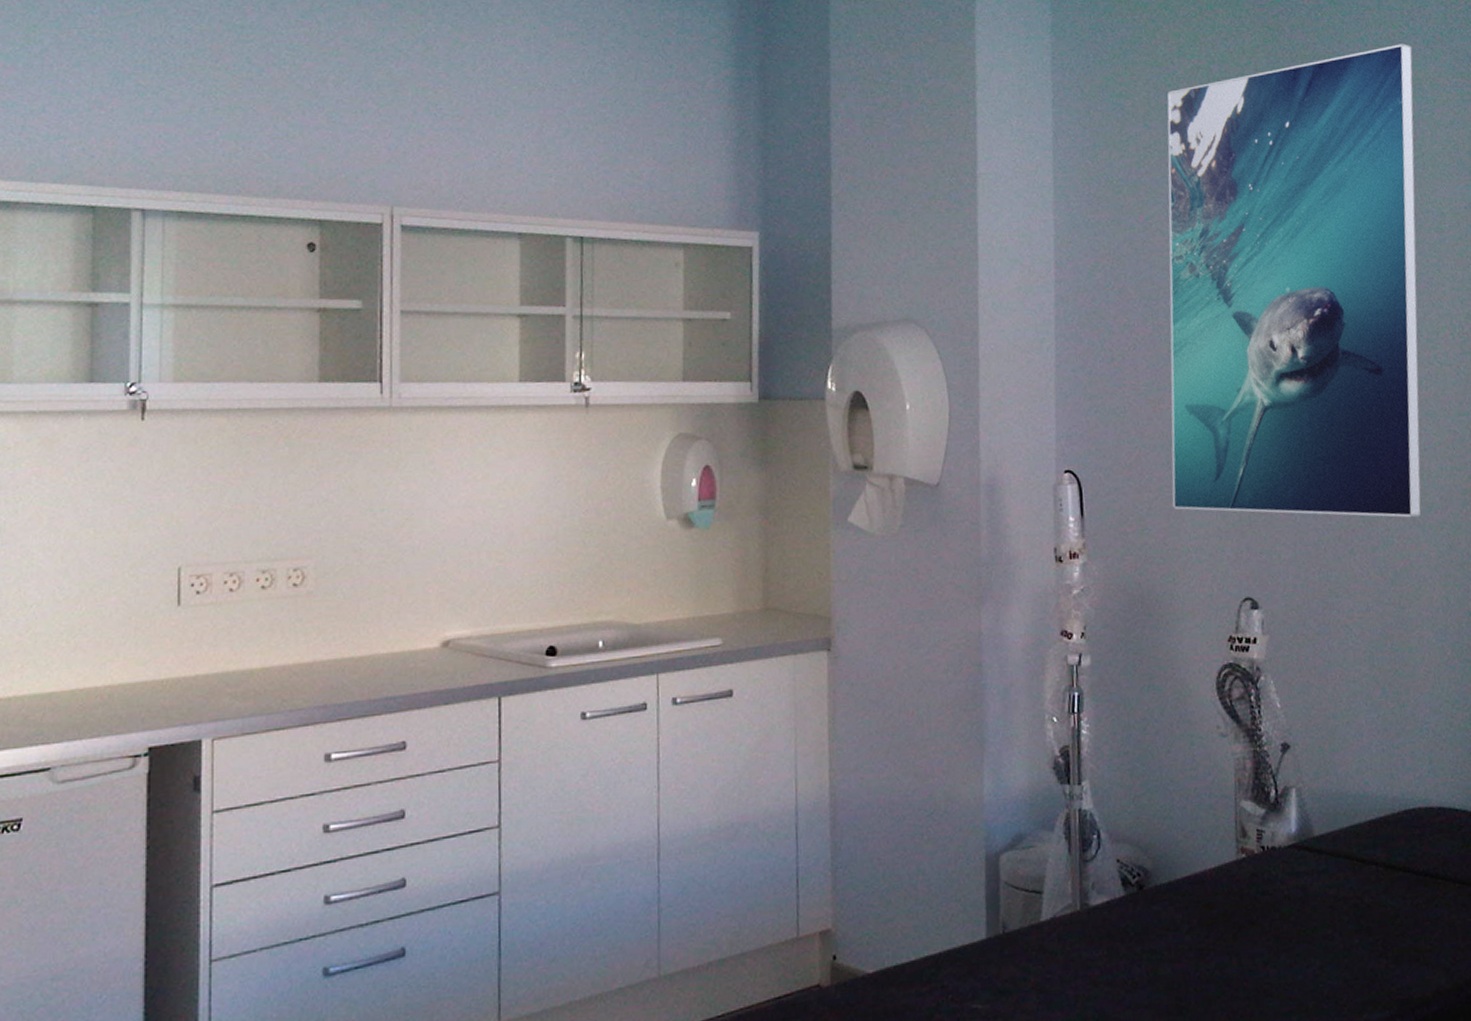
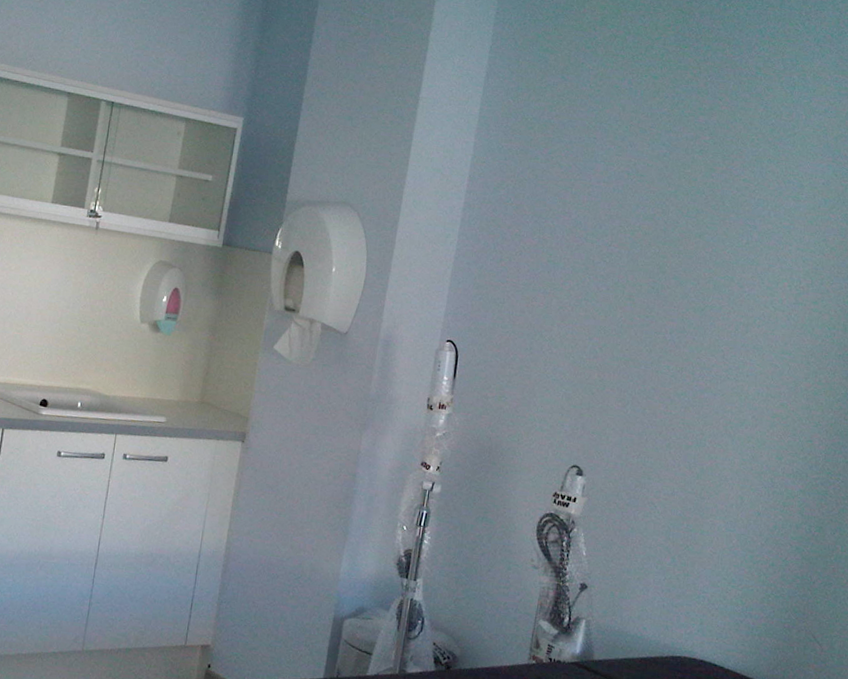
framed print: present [1167,44,1422,518] -> none [528,39,804,429]

